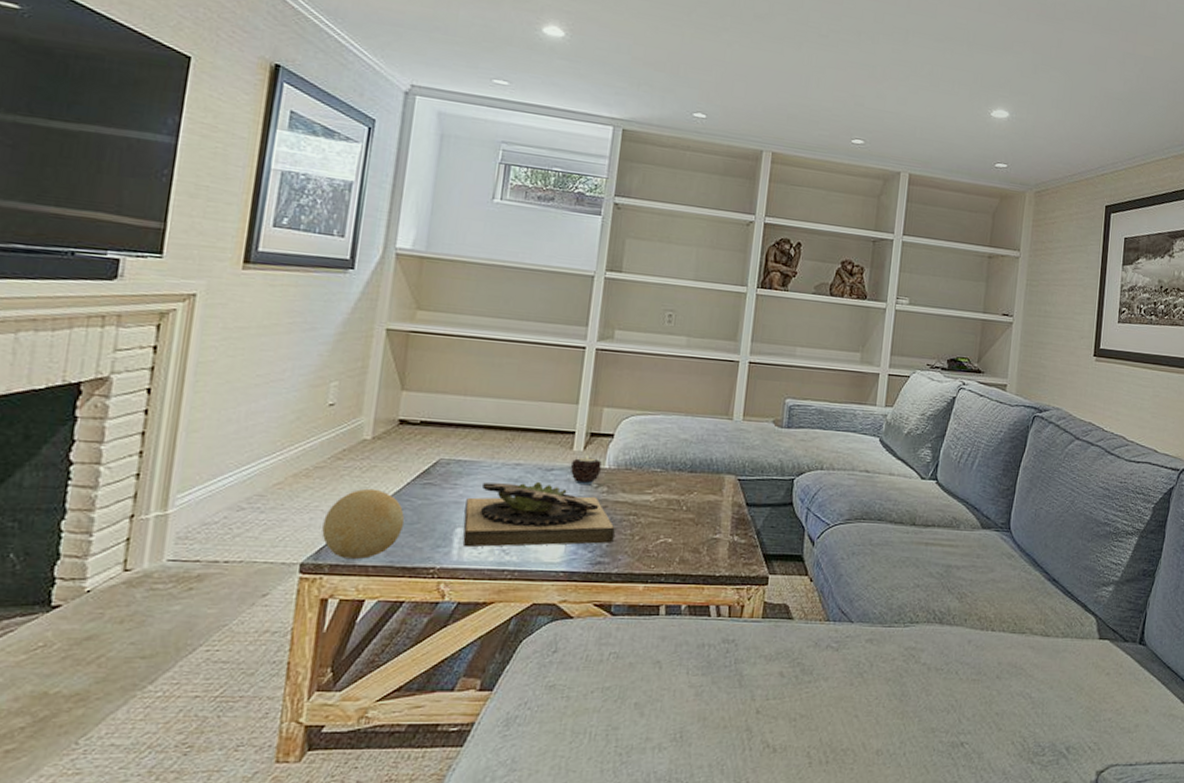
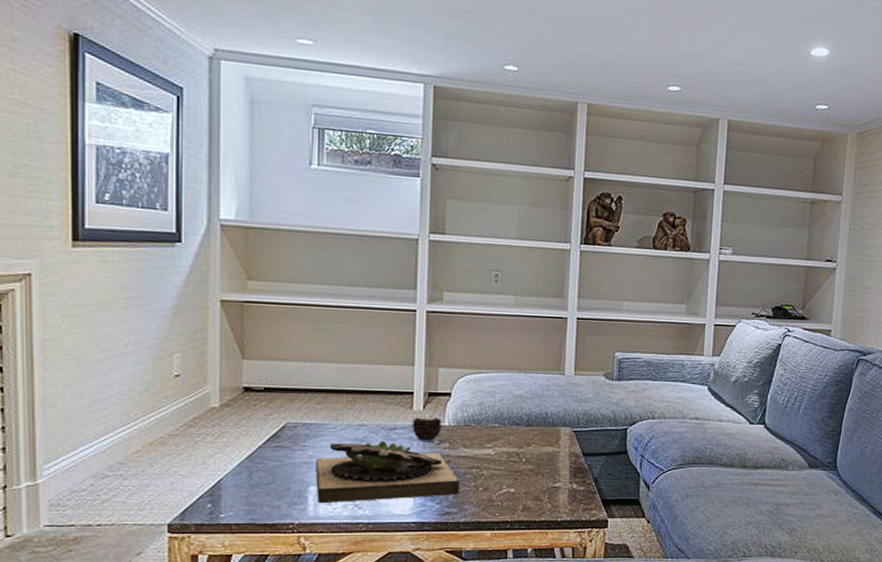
decorative ball: present [322,488,405,559] -> none [184,453,261,518]

